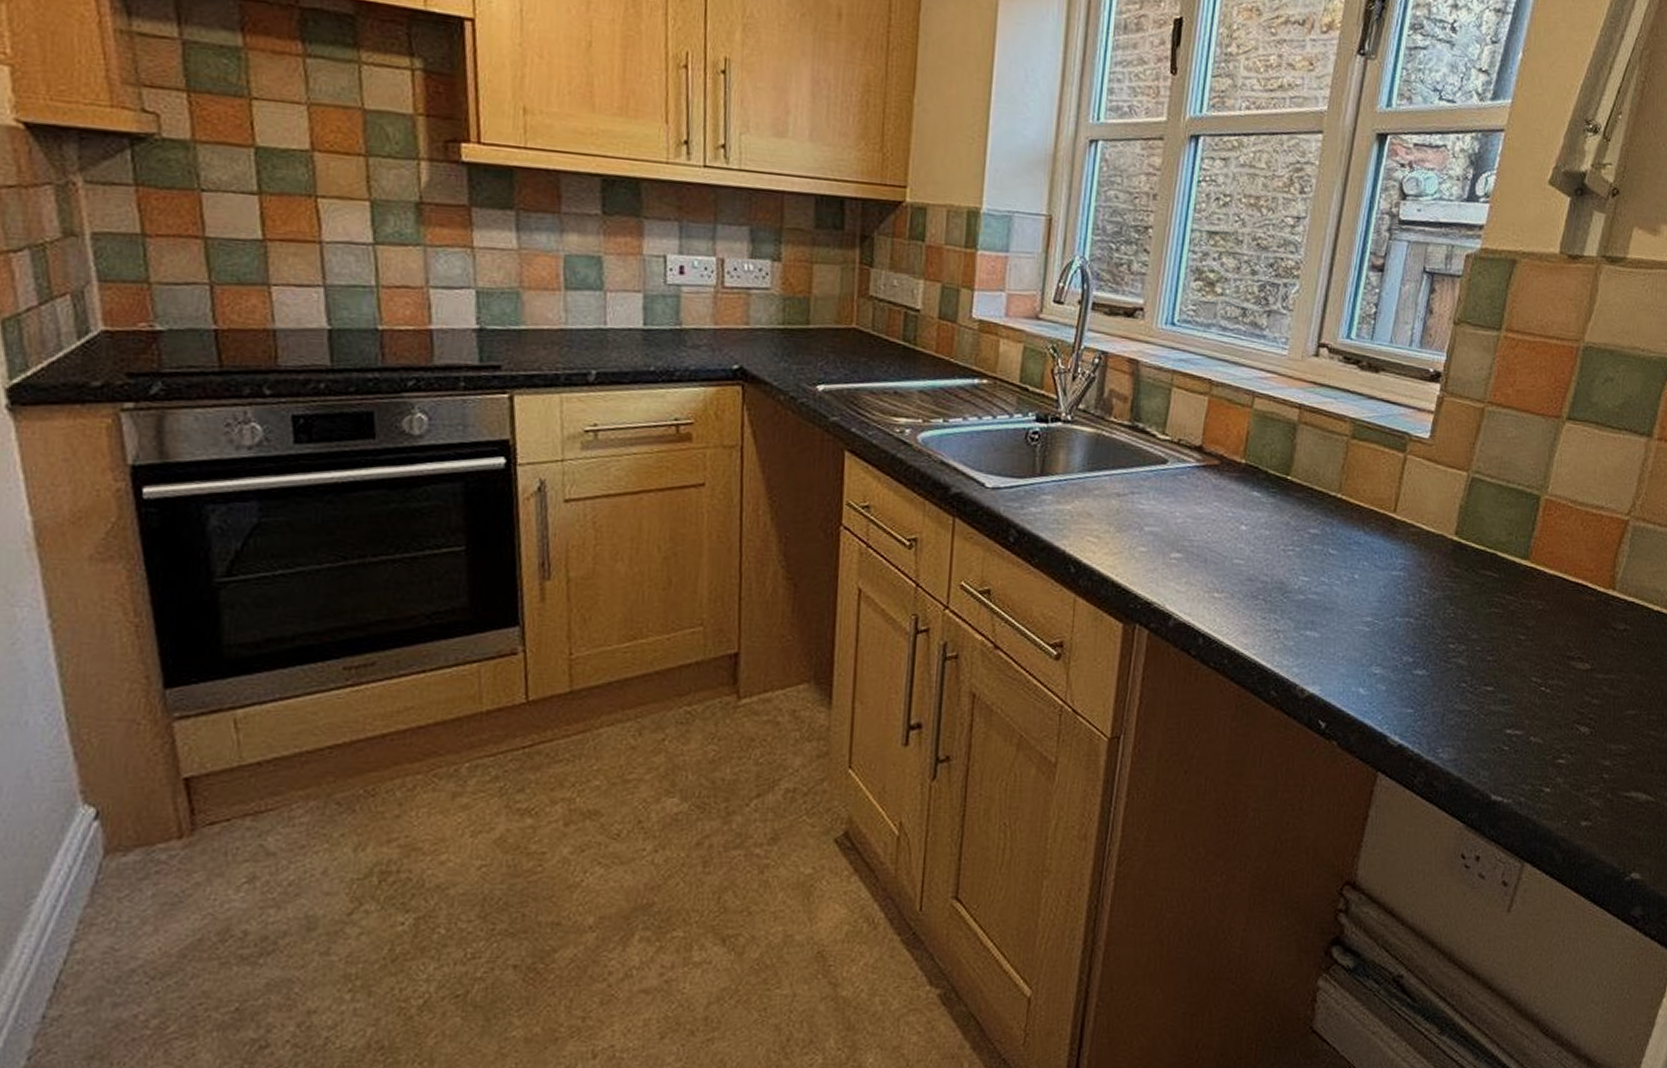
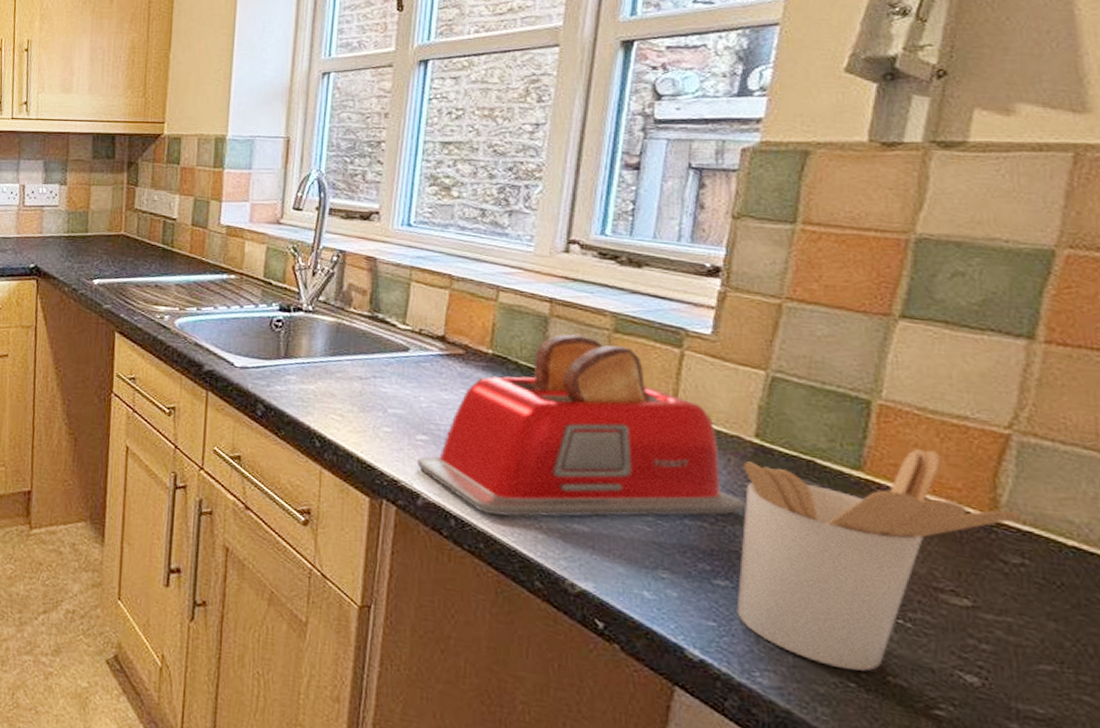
toaster: none [1169,441,1444,629] -> present [416,334,747,517]
utensil holder: none [1429,536,1628,736] -> present [736,448,1021,671]

